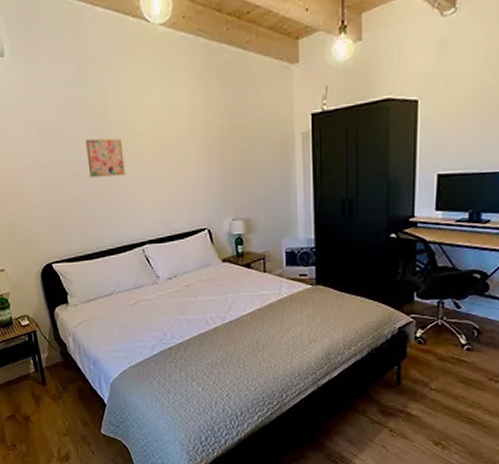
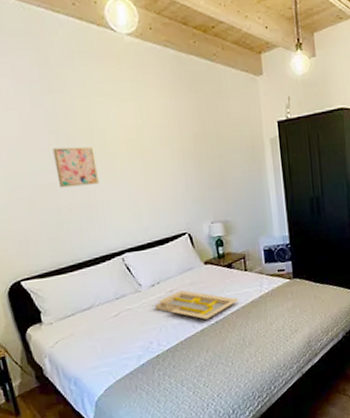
serving tray: none [171,286,256,319] -> present [155,290,240,320]

